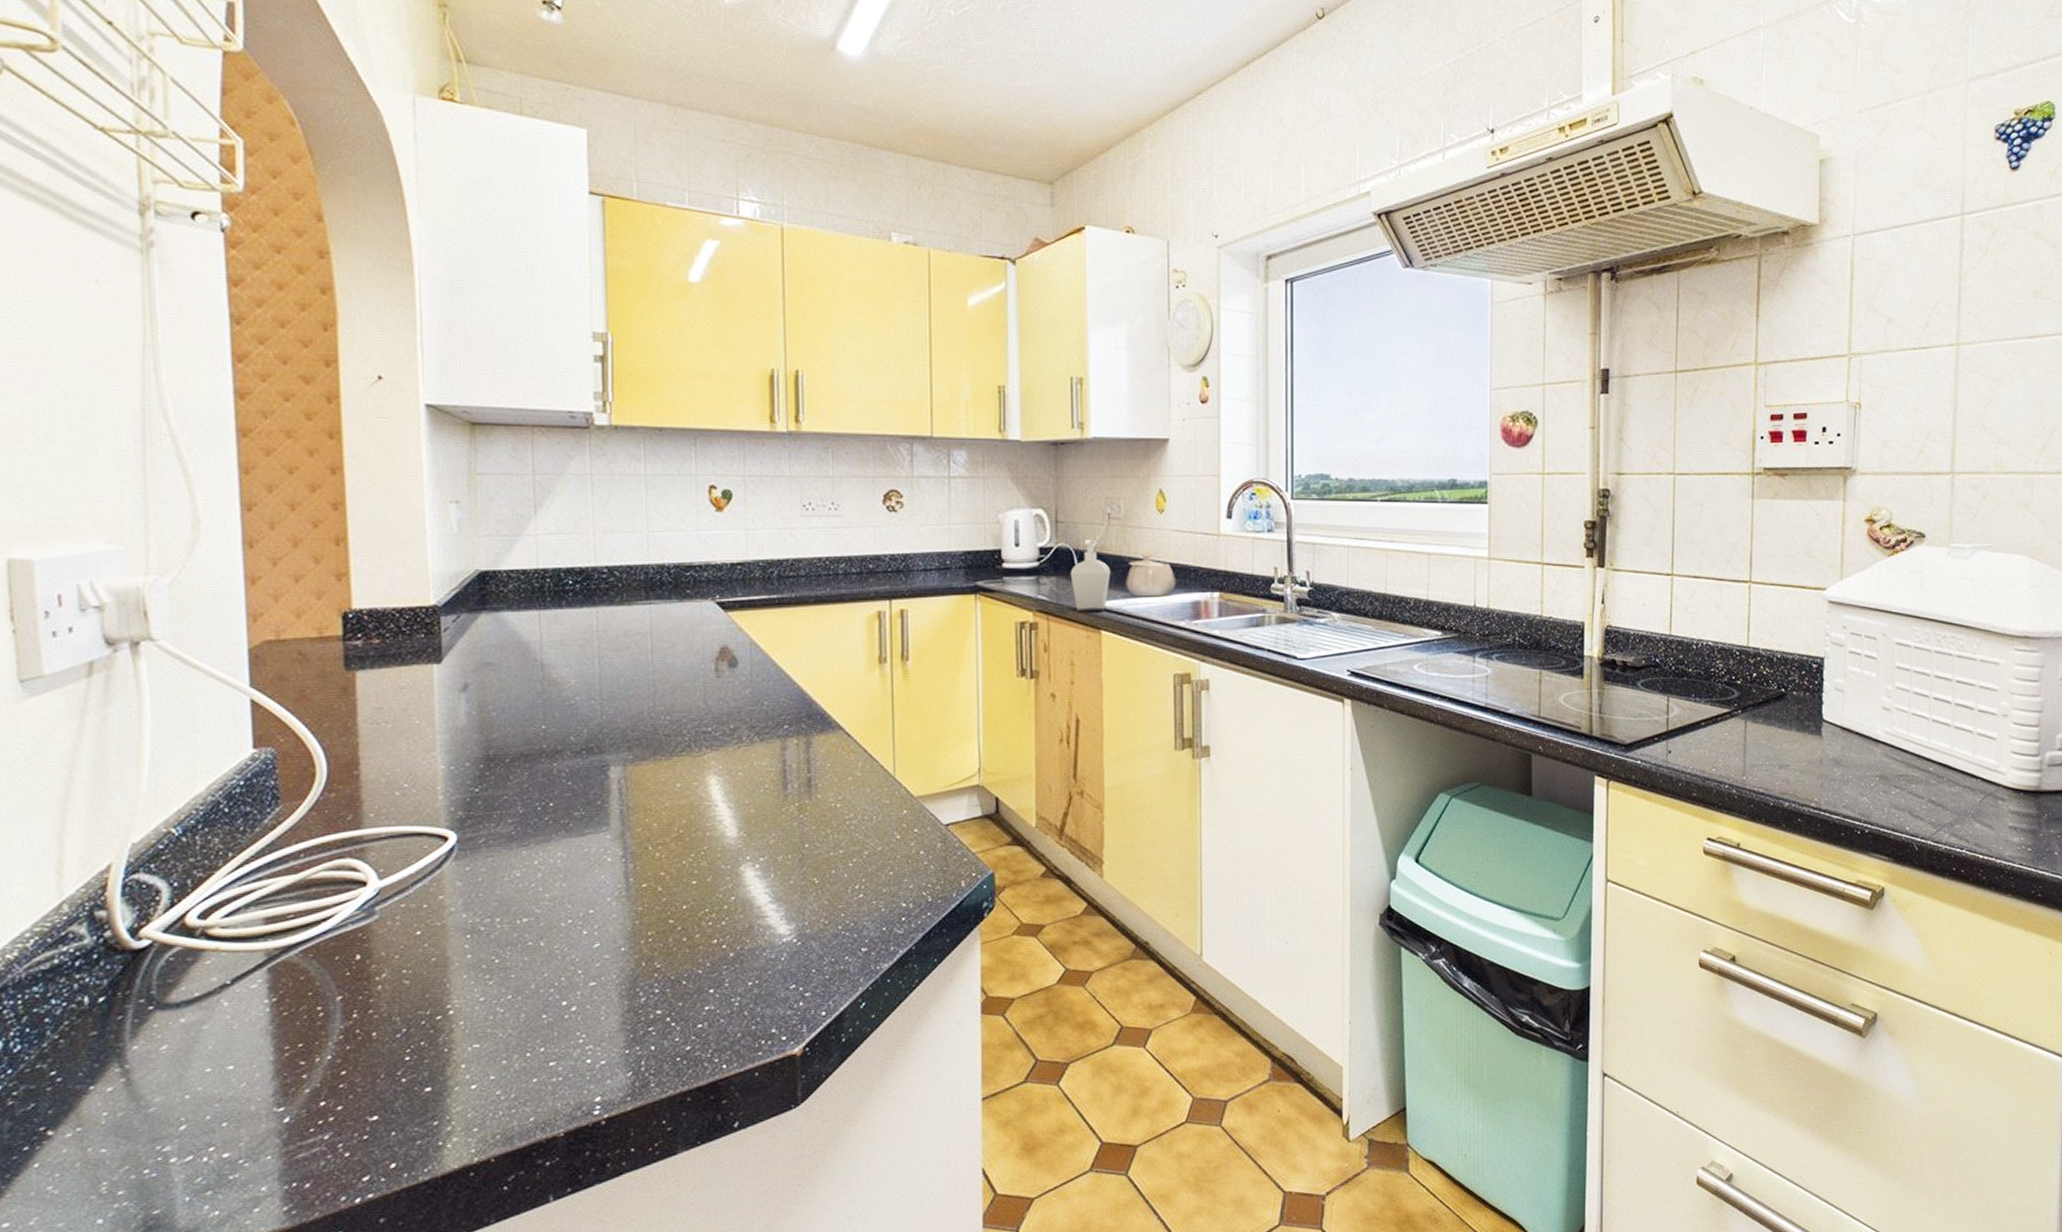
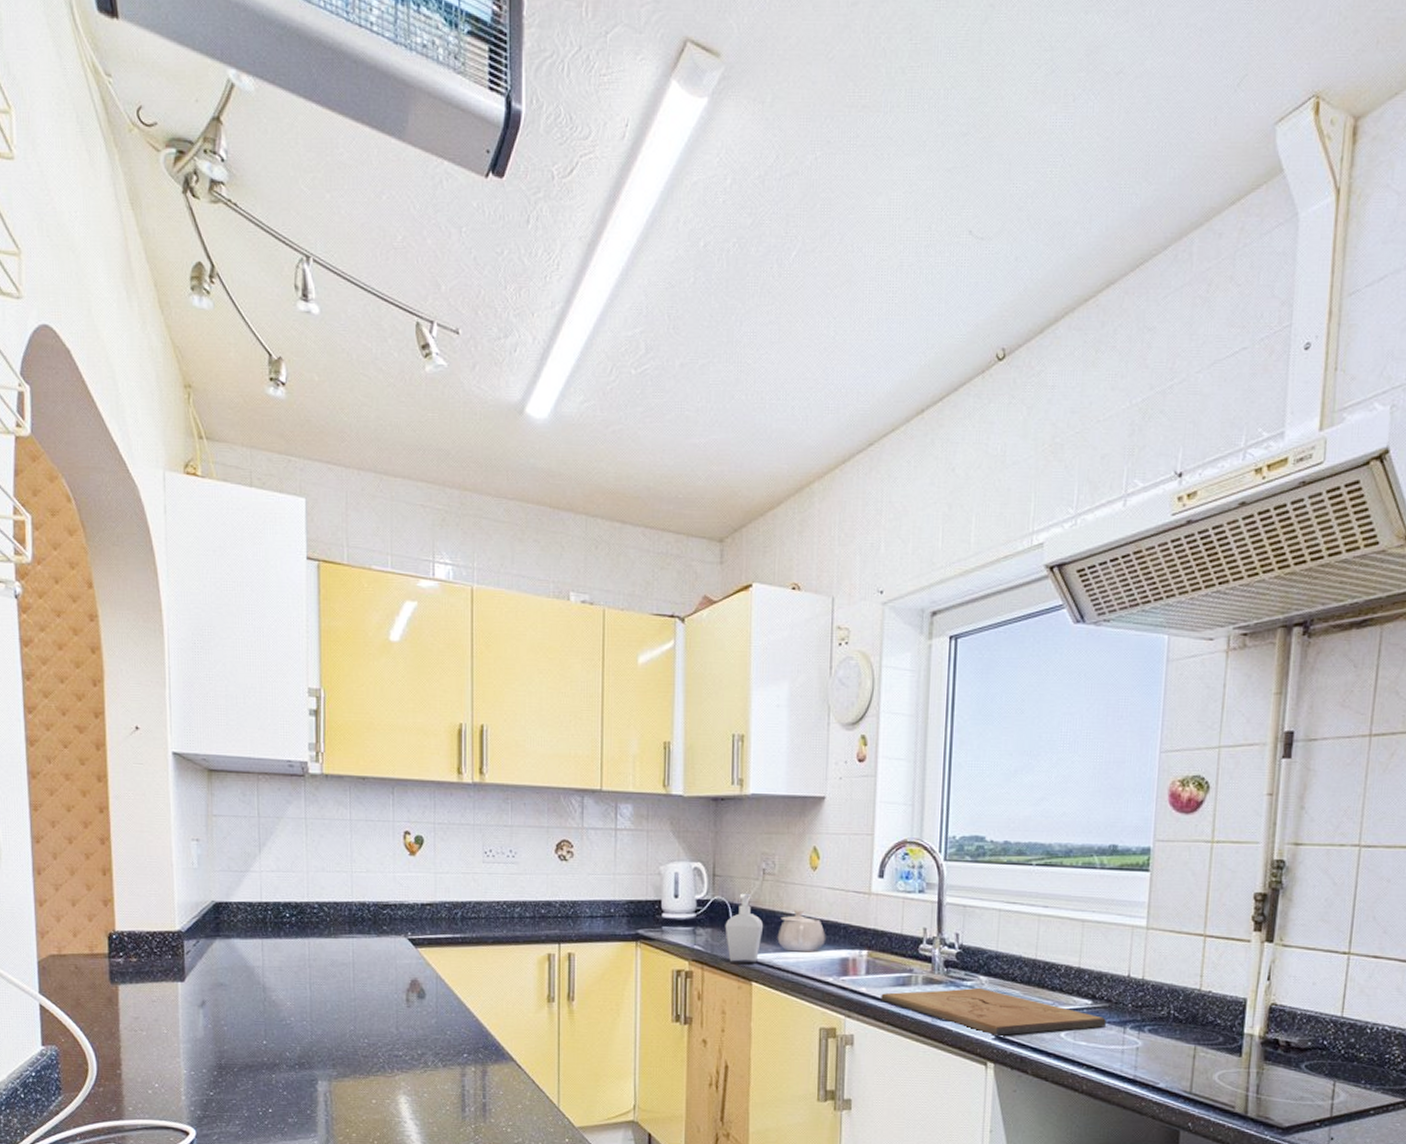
cutting board: none [1235,624,1456,673] -> present [881,987,1106,1037]

